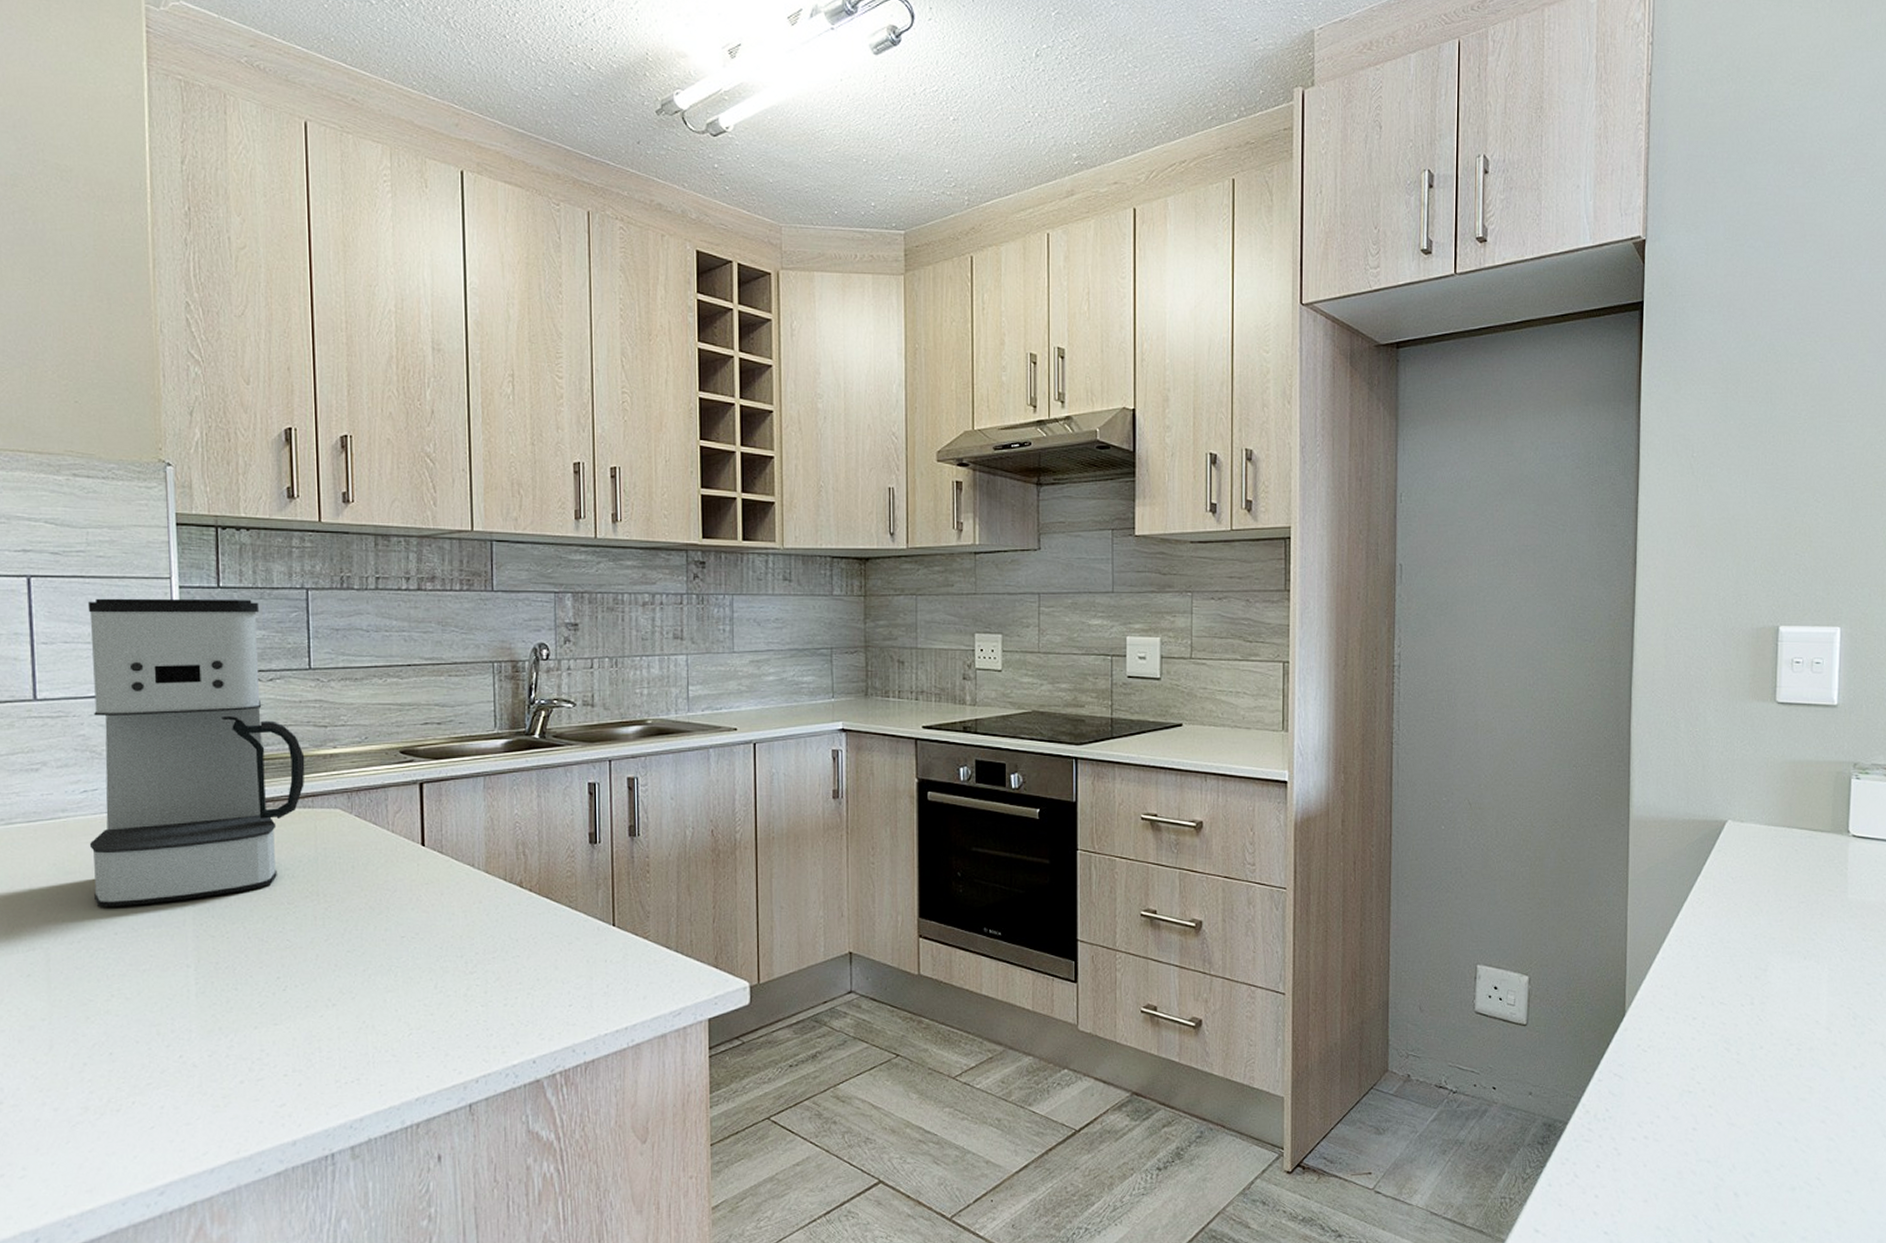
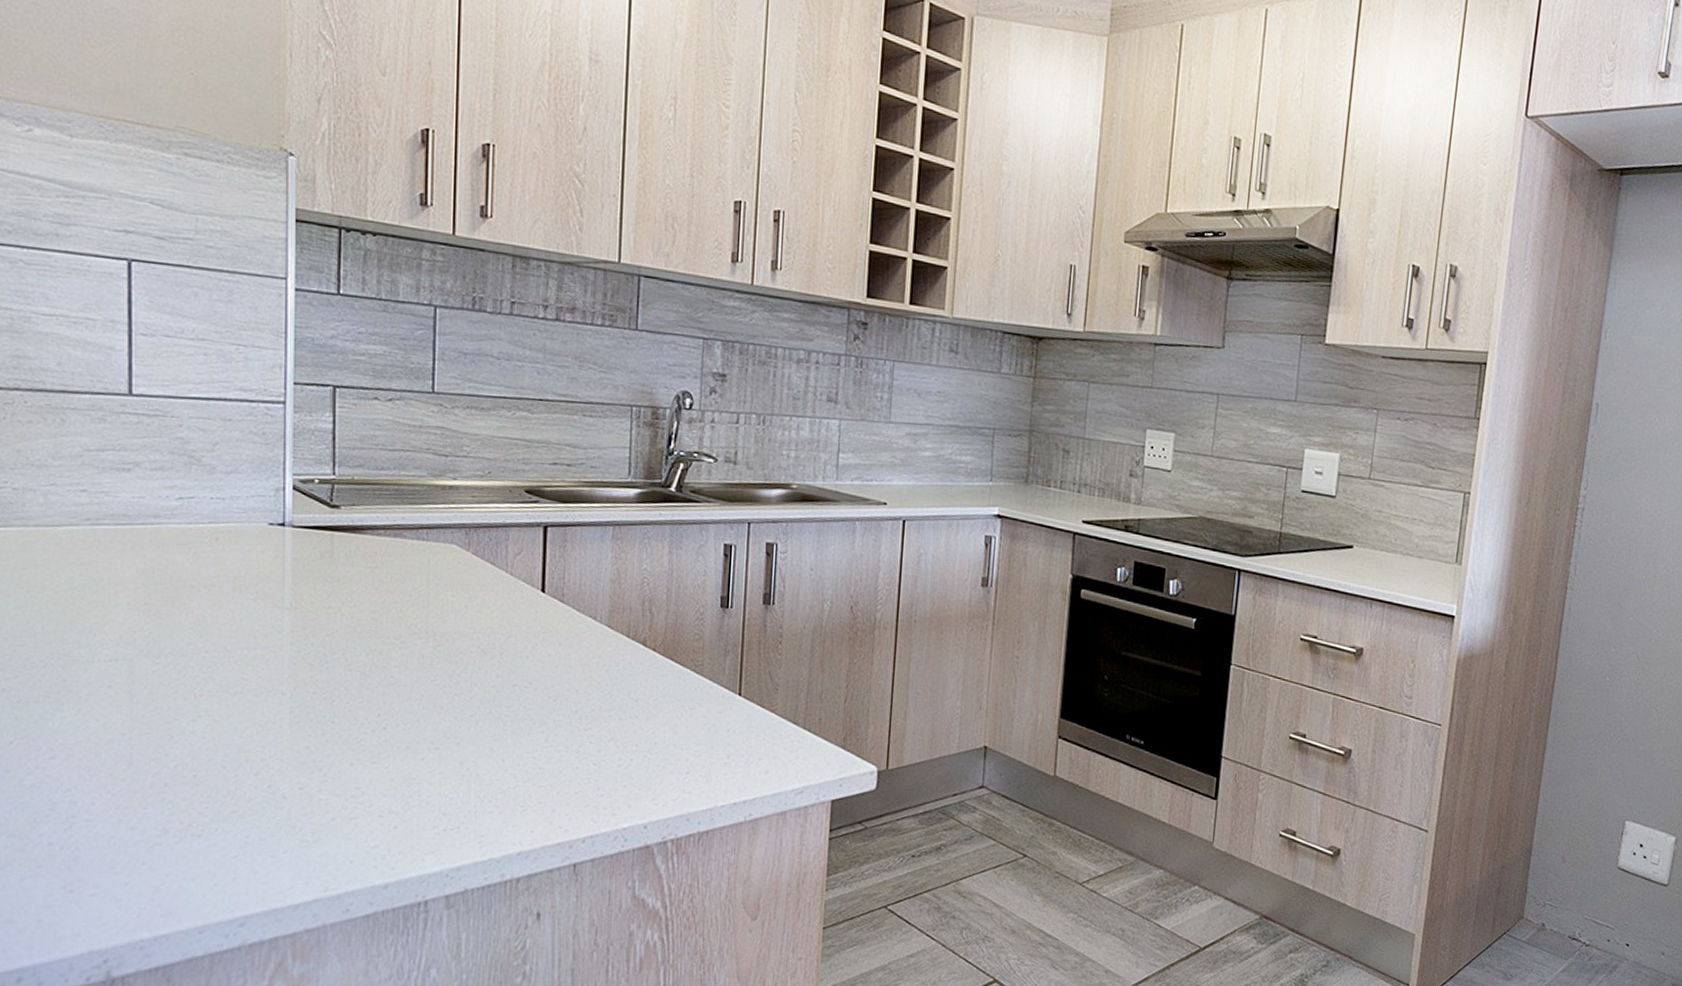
coffee maker: present [87,598,305,907] -> none [182,291,422,625]

